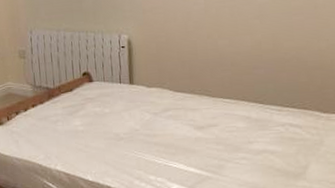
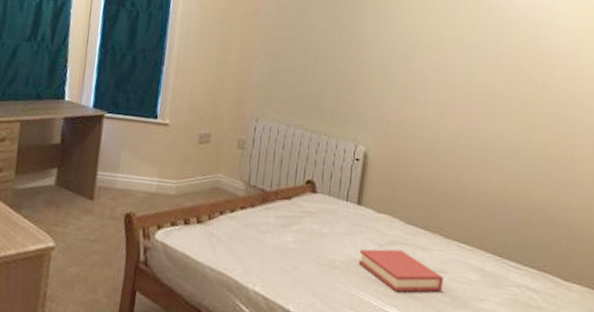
hardback book: none [138,114,216,150] -> present [358,249,444,292]

